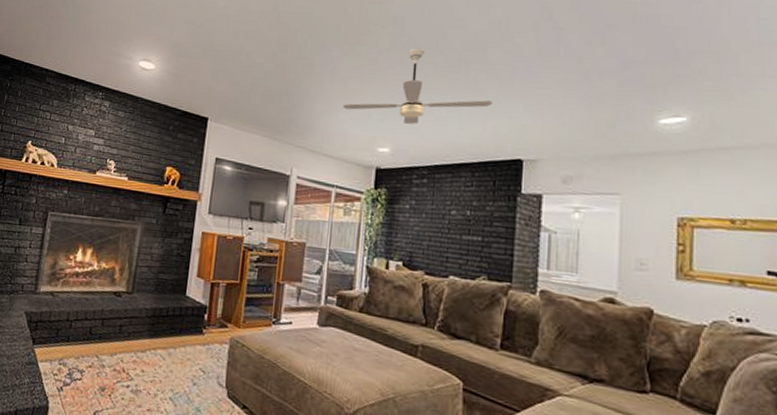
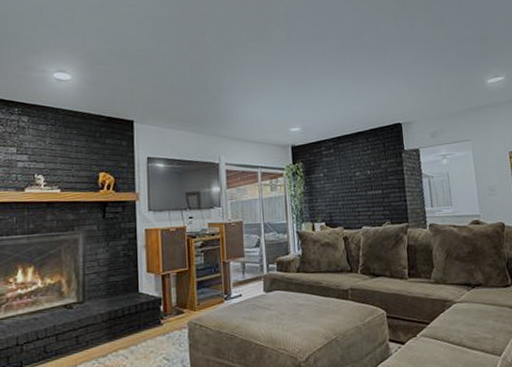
ceiling fan: present [343,48,492,124] -> none [255,39,373,105]

